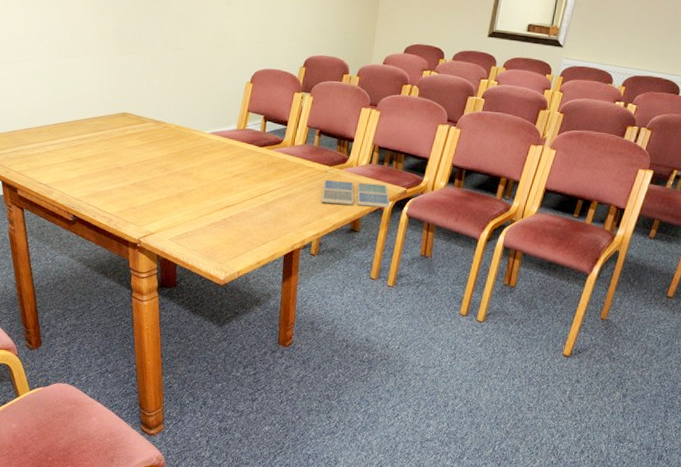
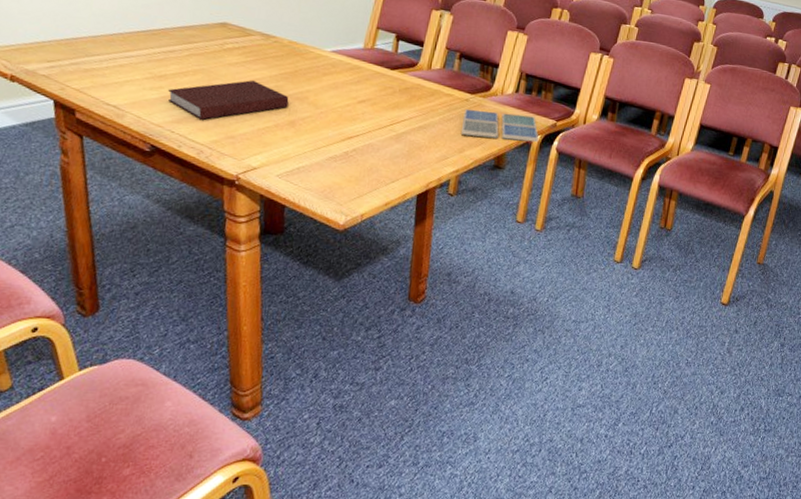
notebook: none [83,160,177,194] -> present [167,80,289,120]

